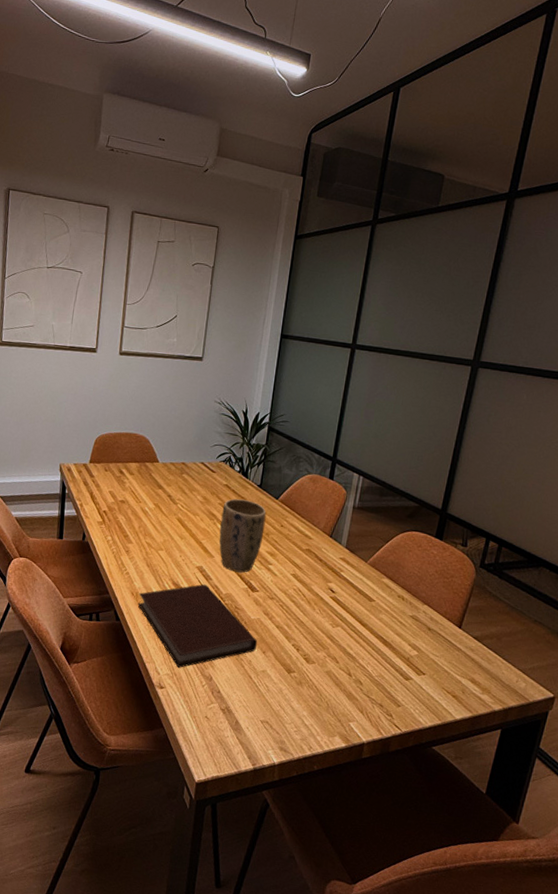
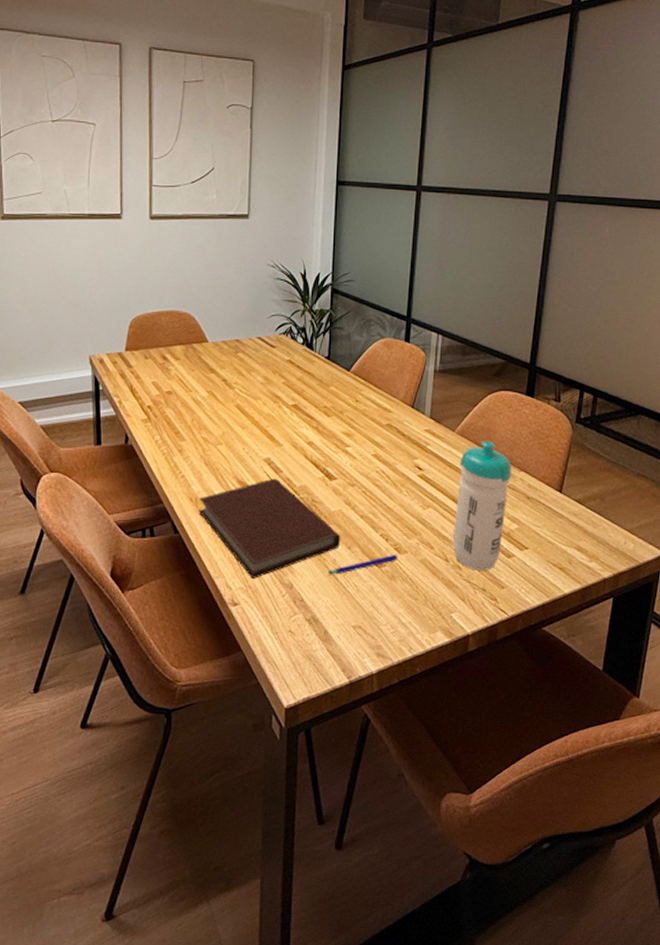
plant pot: present [219,498,266,573] -> none [286,375,338,460]
pen: none [244,663,307,674] -> present [329,554,398,575]
water bottle: none [356,573,417,689] -> present [452,441,512,571]

